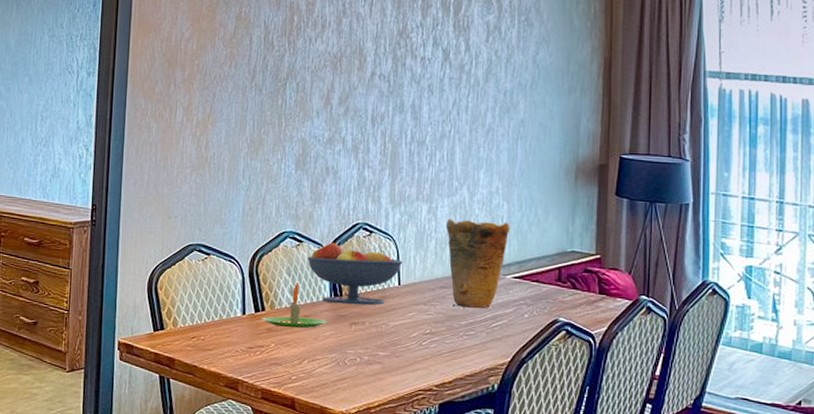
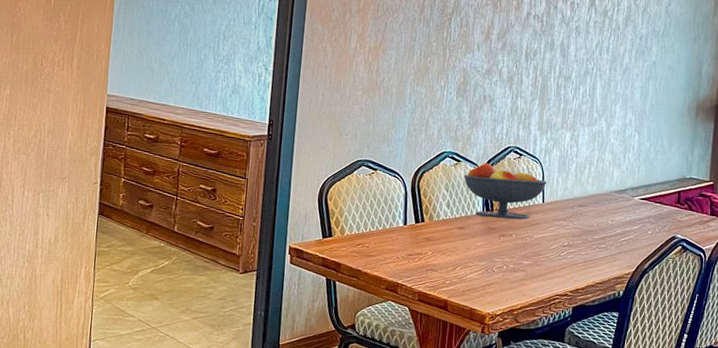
candle: present [261,283,328,329] -> none [420,198,480,239]
vase: present [445,218,510,309] -> none [585,145,640,226]

